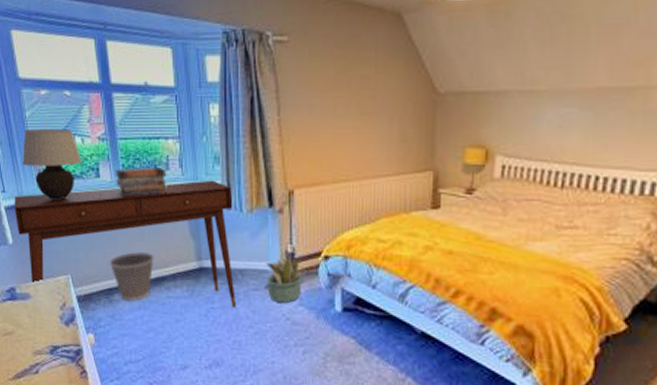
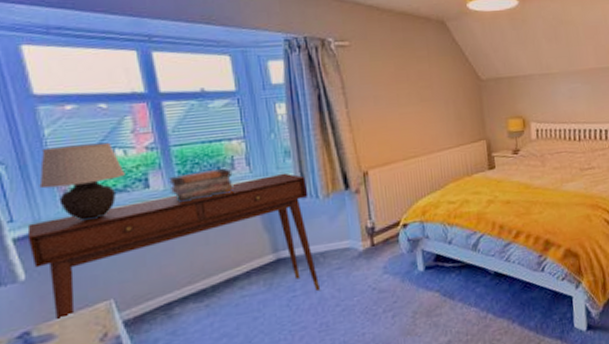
wastebasket: present [109,252,154,302] -> none [165,255,223,313]
decorative plant: present [265,258,307,303] -> none [348,232,388,276]

